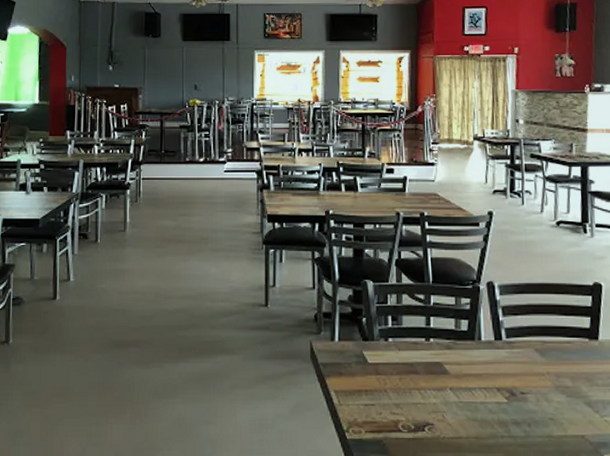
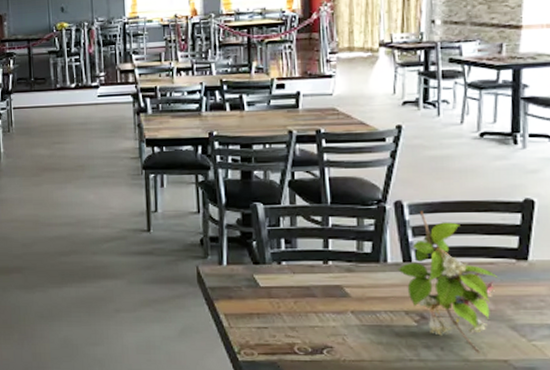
plant: none [490,291,579,429] -> present [398,211,503,353]

